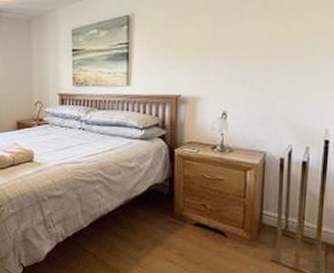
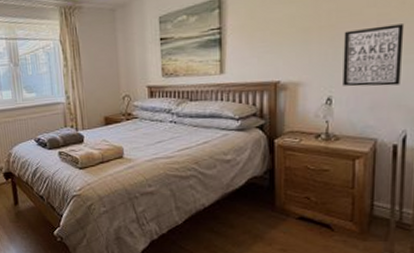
wall art: none [236,48,291,104] -> present [343,24,405,87]

